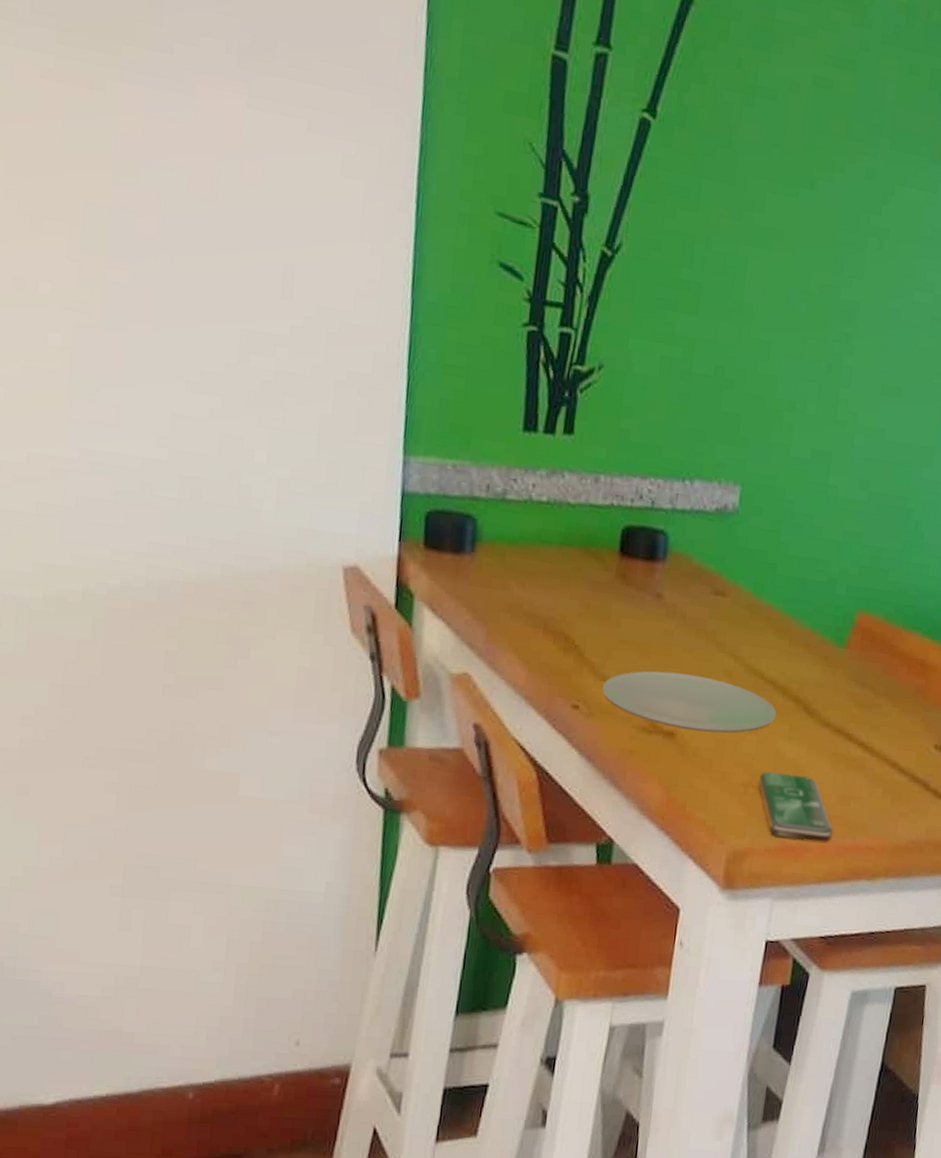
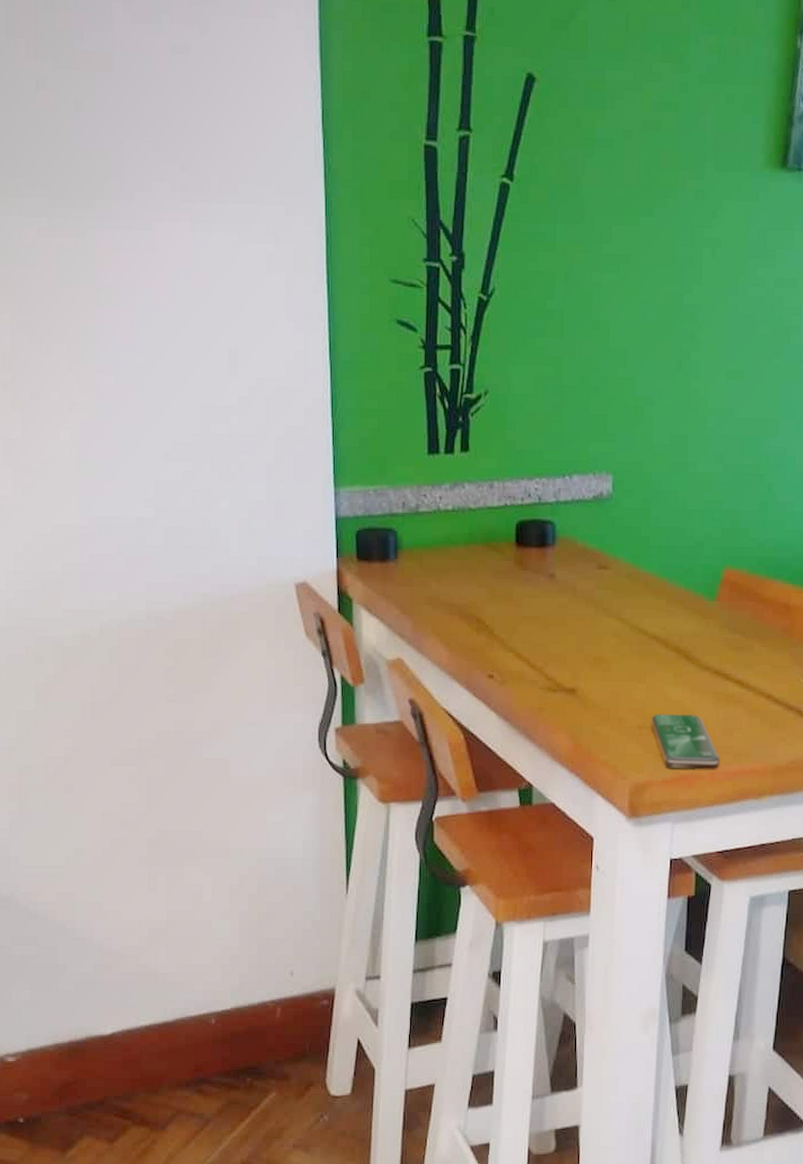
plate: present [602,671,777,734] -> none [511,638,661,687]

